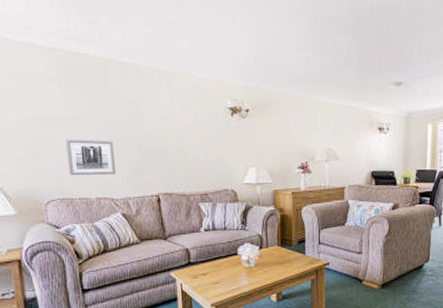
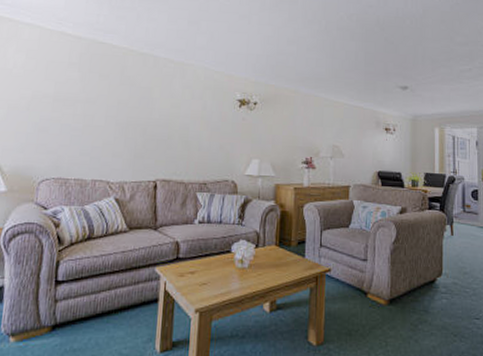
wall art: present [65,139,117,176] -> none [70,119,119,157]

